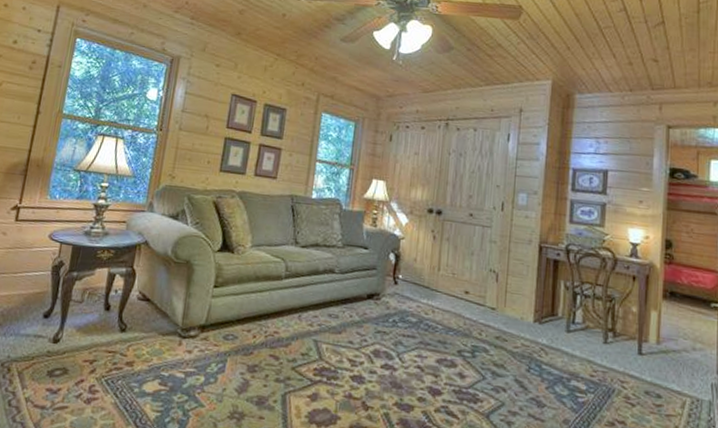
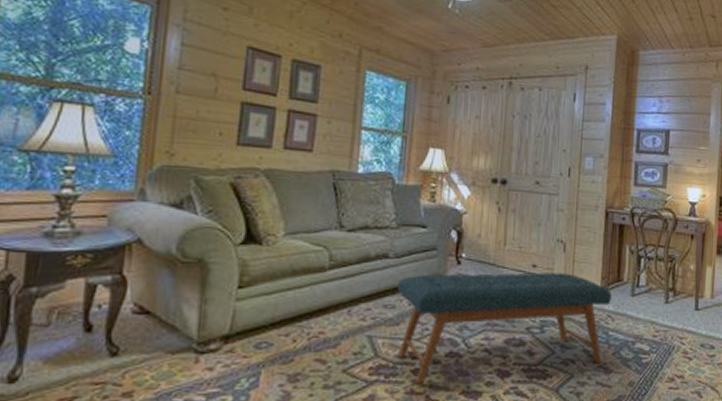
bench: none [339,290,545,396] -> present [398,272,612,384]

